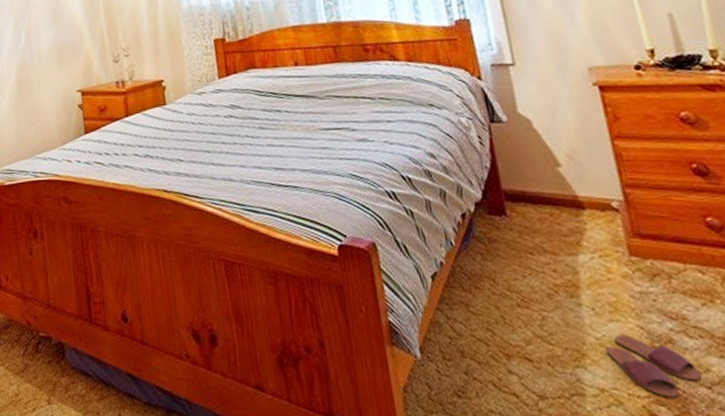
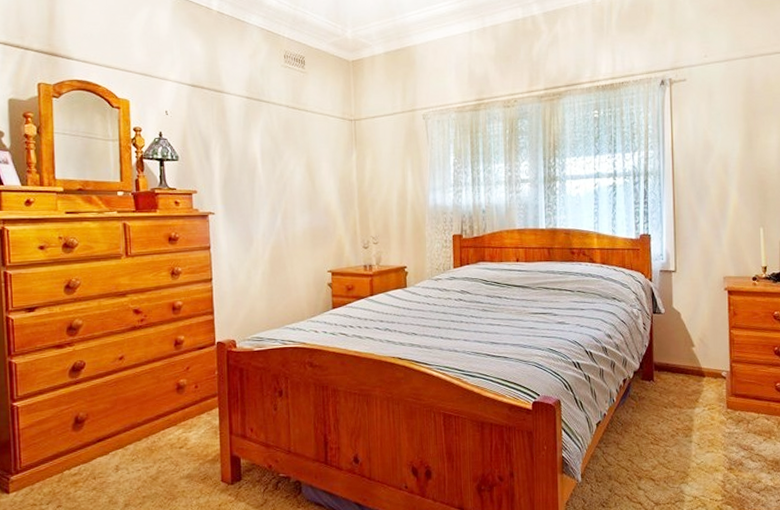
slippers: present [606,335,701,397] -> none [702,461,755,500]

